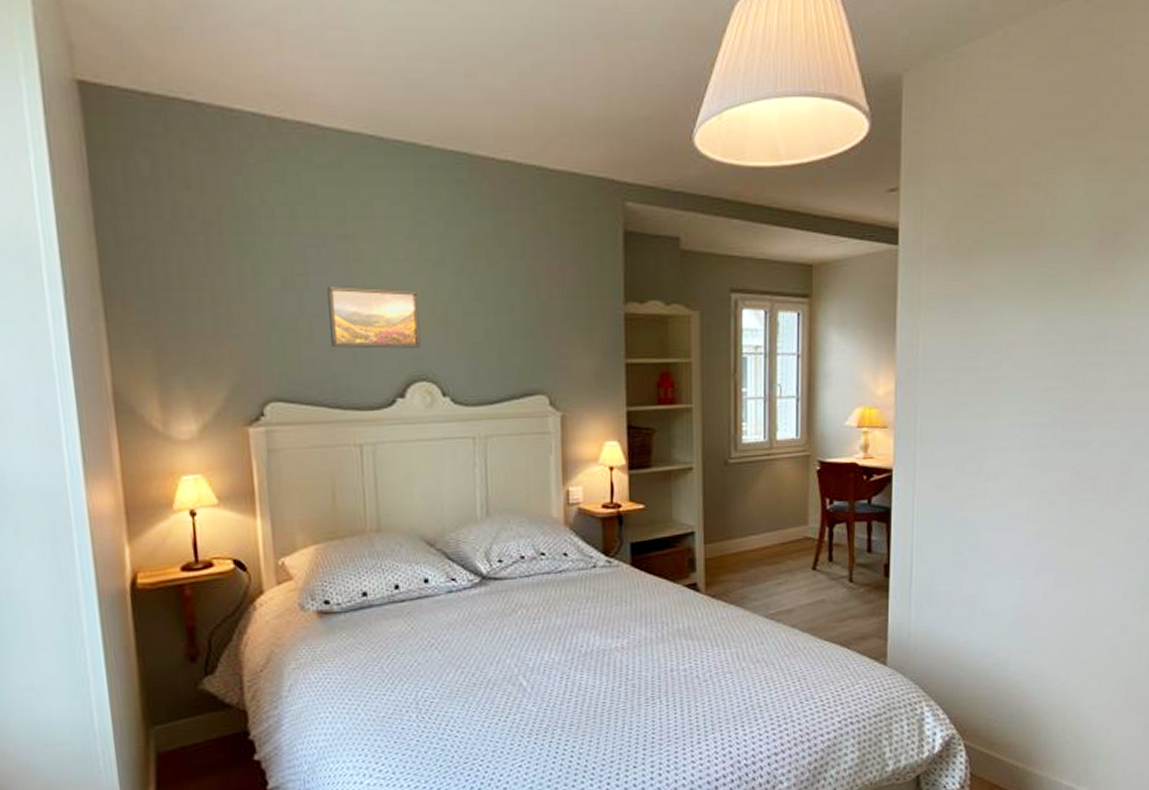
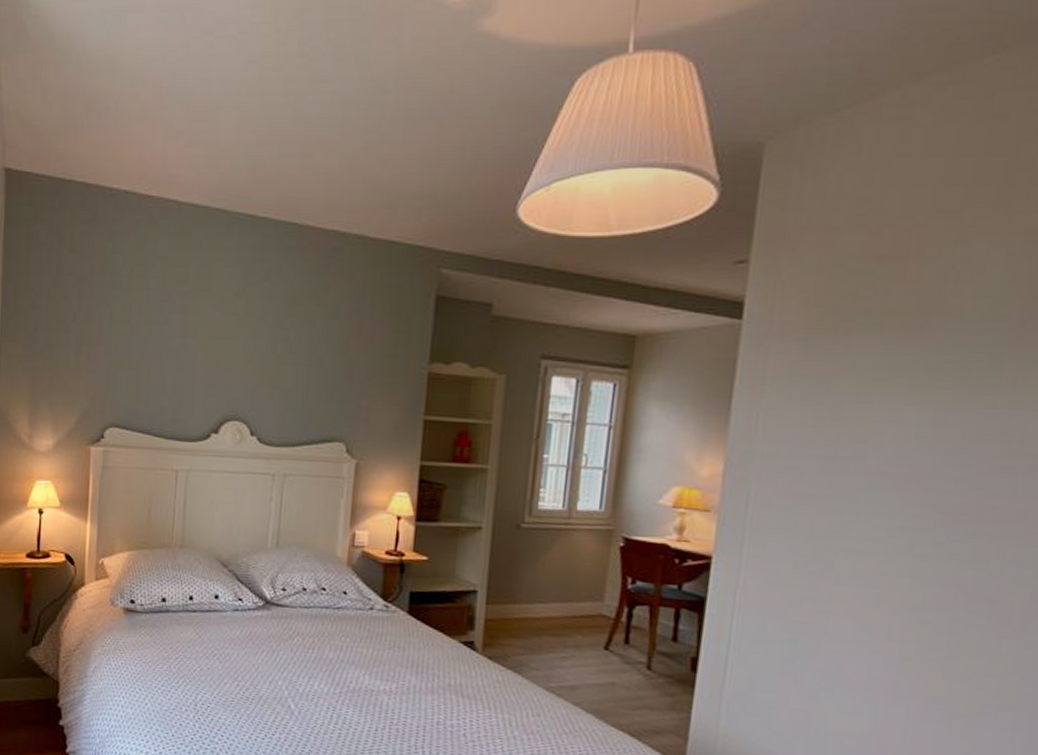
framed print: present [327,286,421,349] -> none [164,334,240,391]

